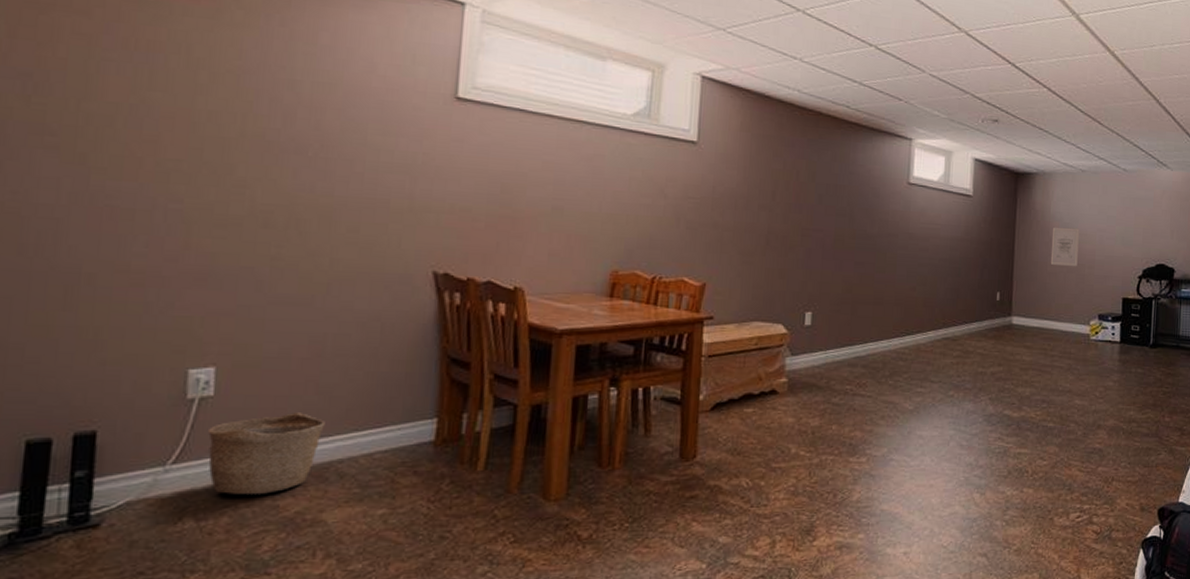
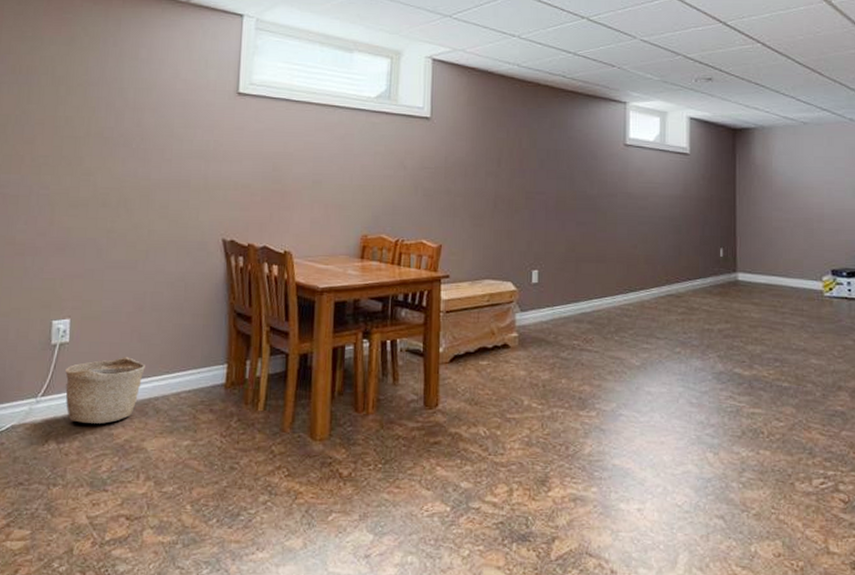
wall art: present [1050,227,1079,267] -> none [775,181,805,222]

